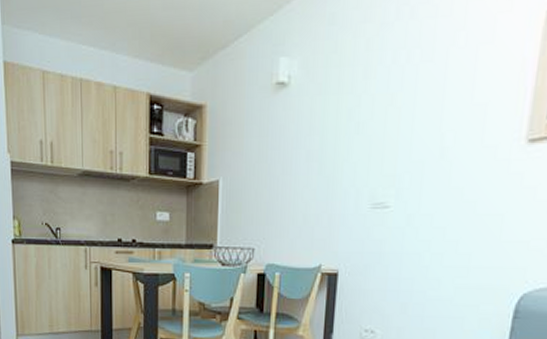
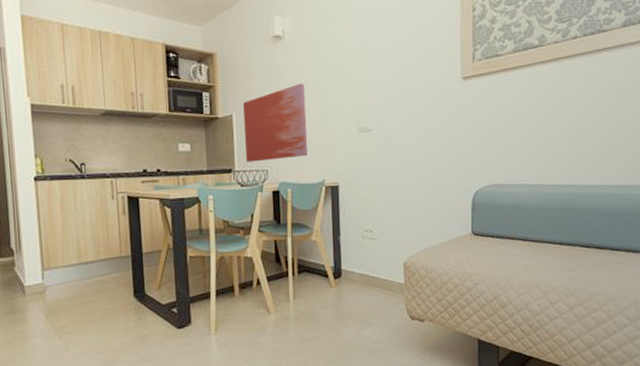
wall art: none [229,143,309,238] -> present [243,83,308,162]

